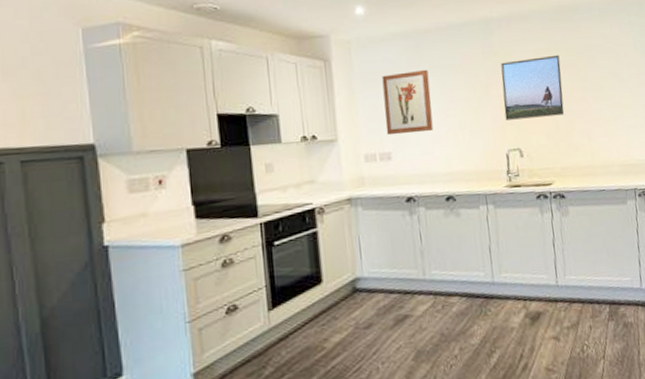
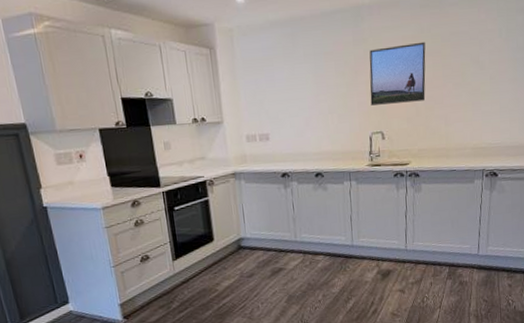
wall art: present [382,69,434,136] -> none [261,56,306,119]

